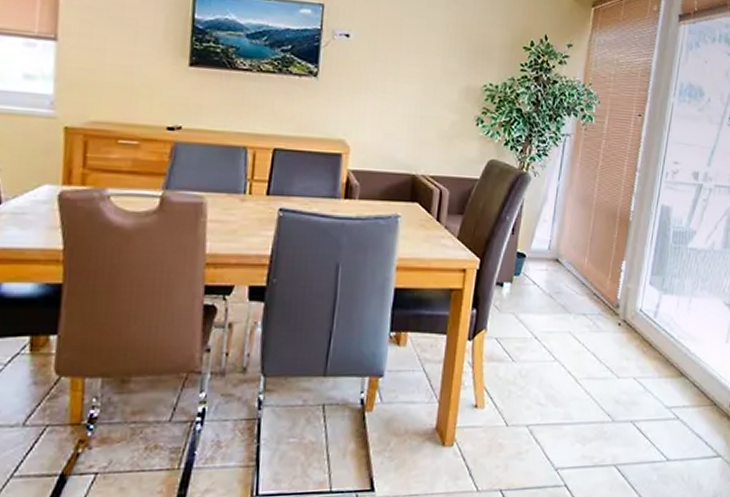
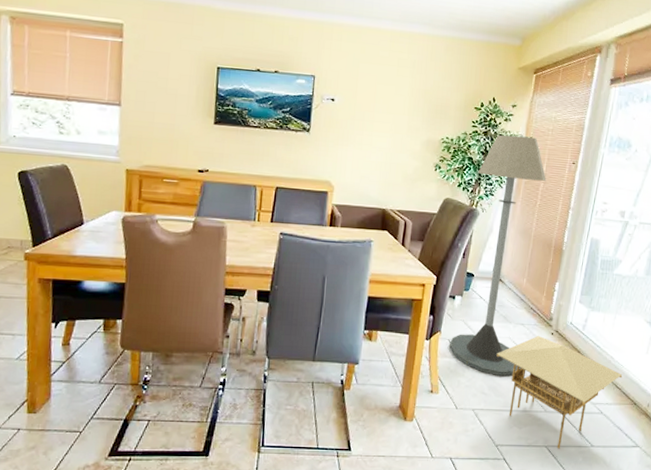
floor lamp: none [497,80,609,381] -> present [449,134,546,377]
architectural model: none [554,328,700,467] -> present [496,336,623,449]

